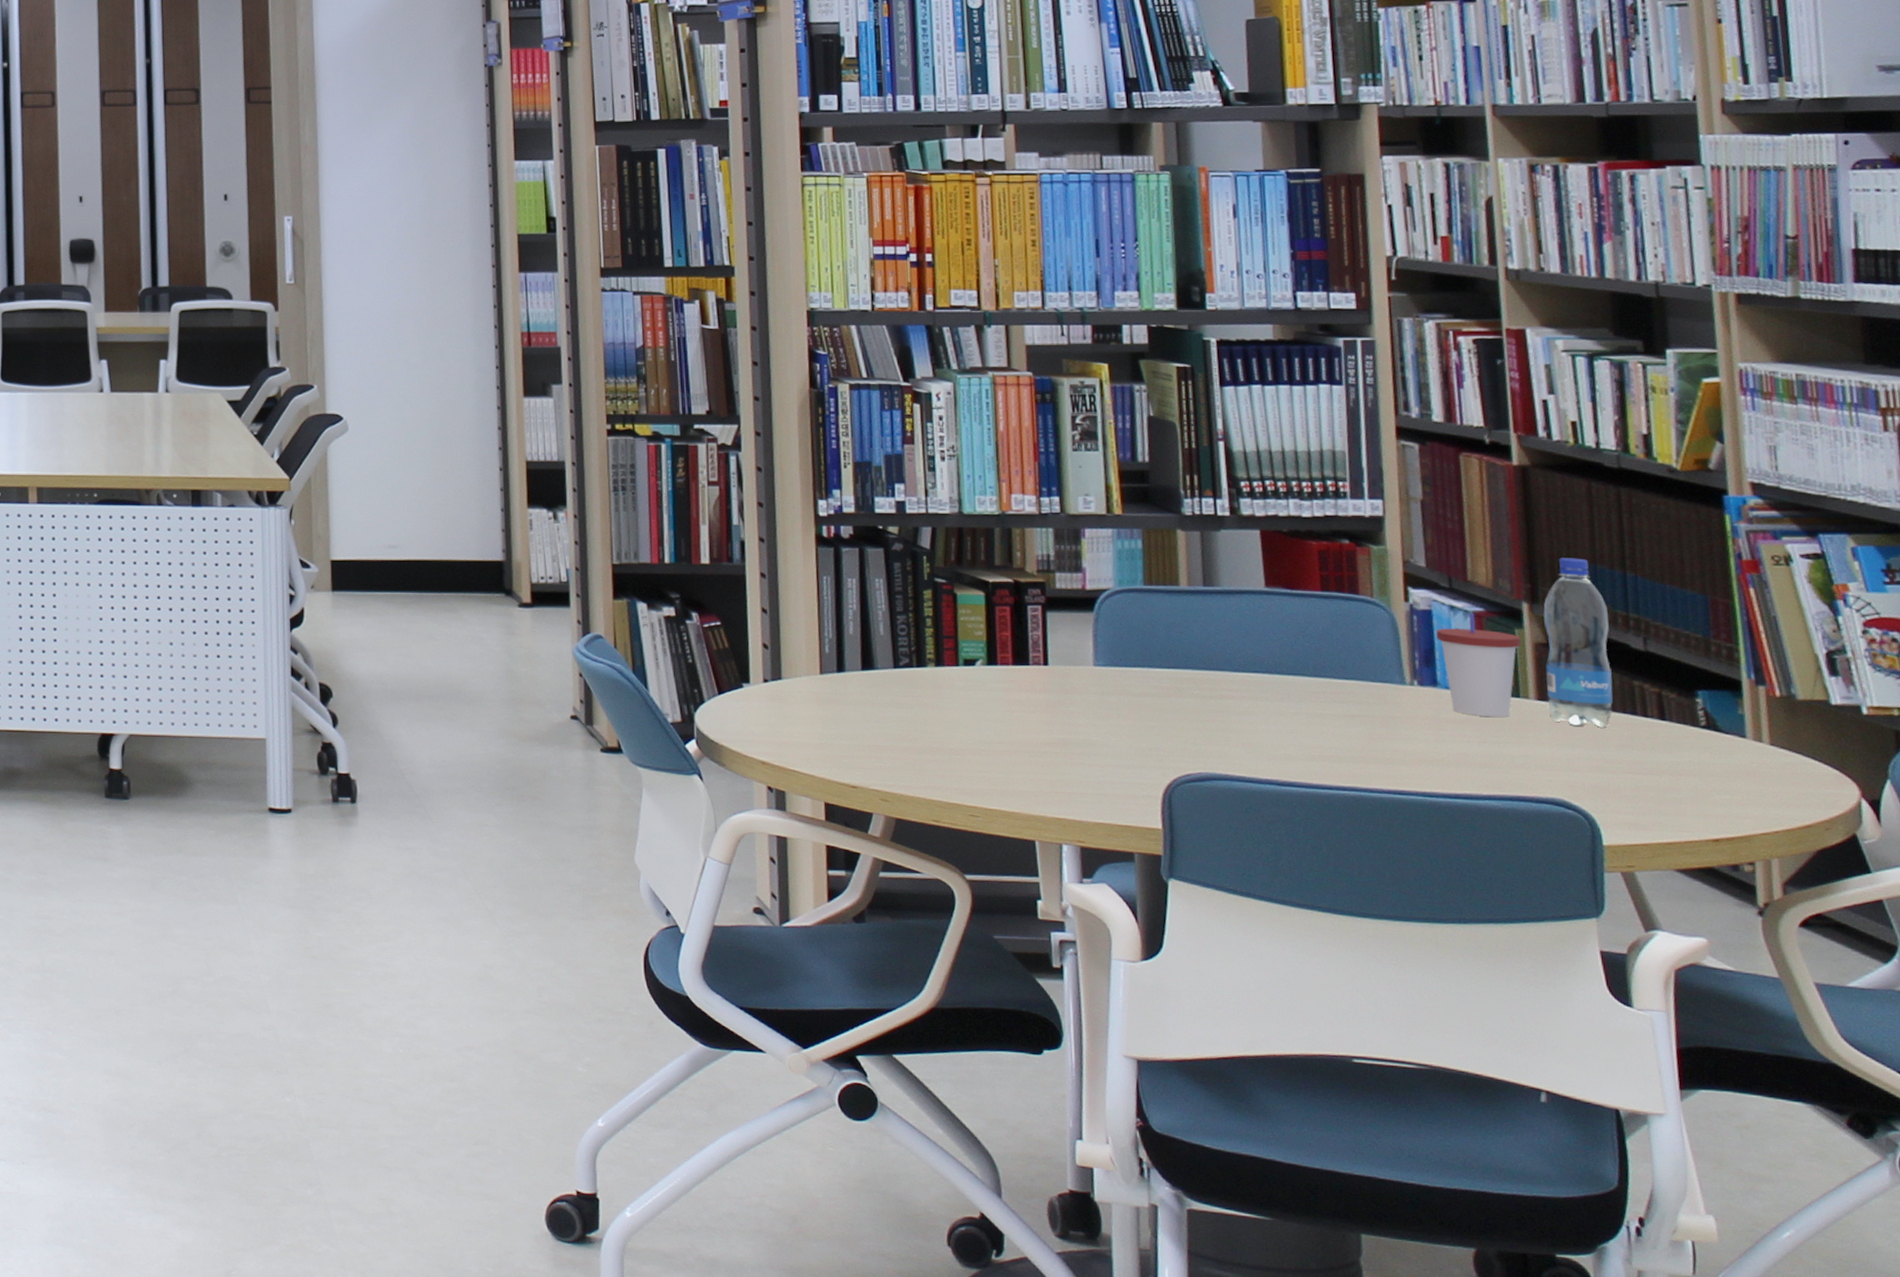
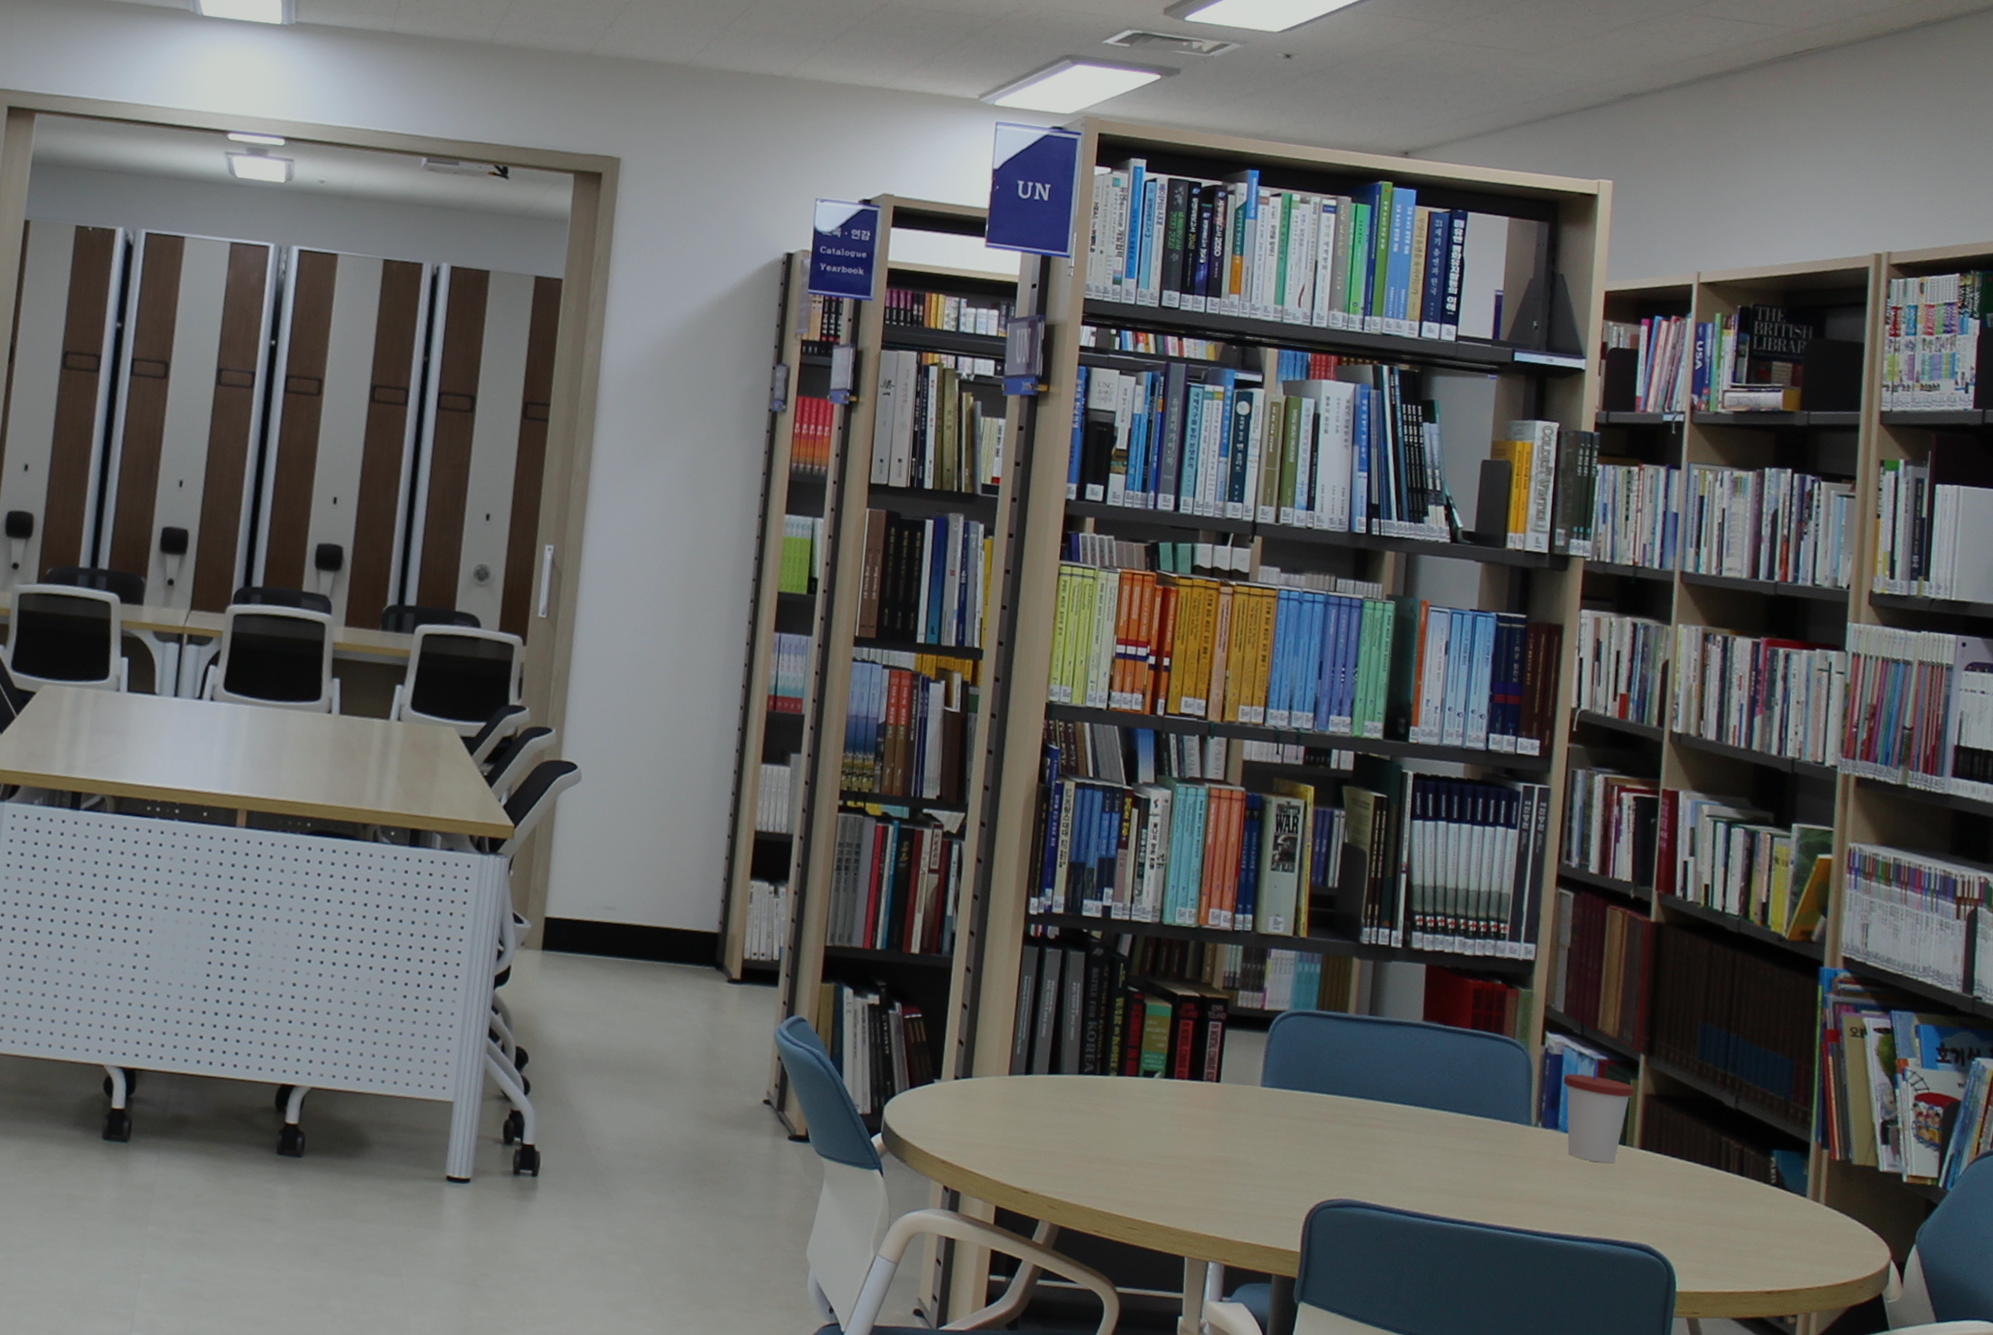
bottle: present [1543,558,1614,729] -> none [1648,1014,1711,1180]

